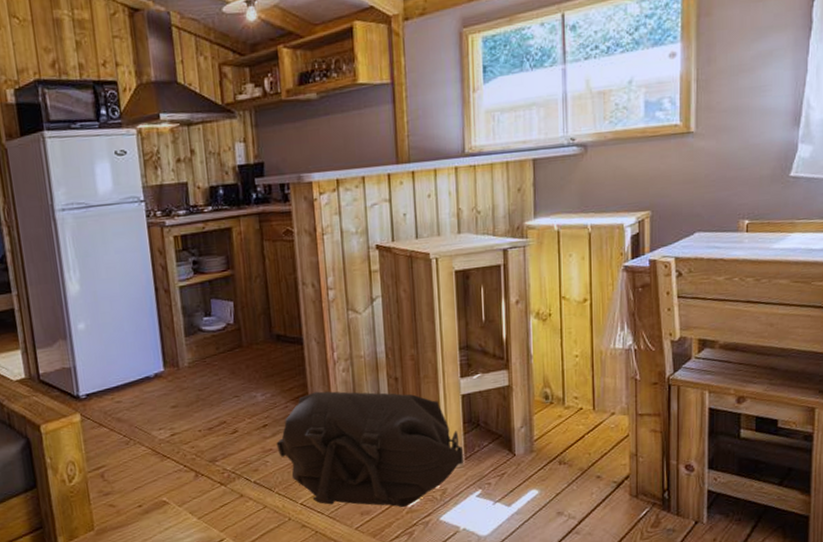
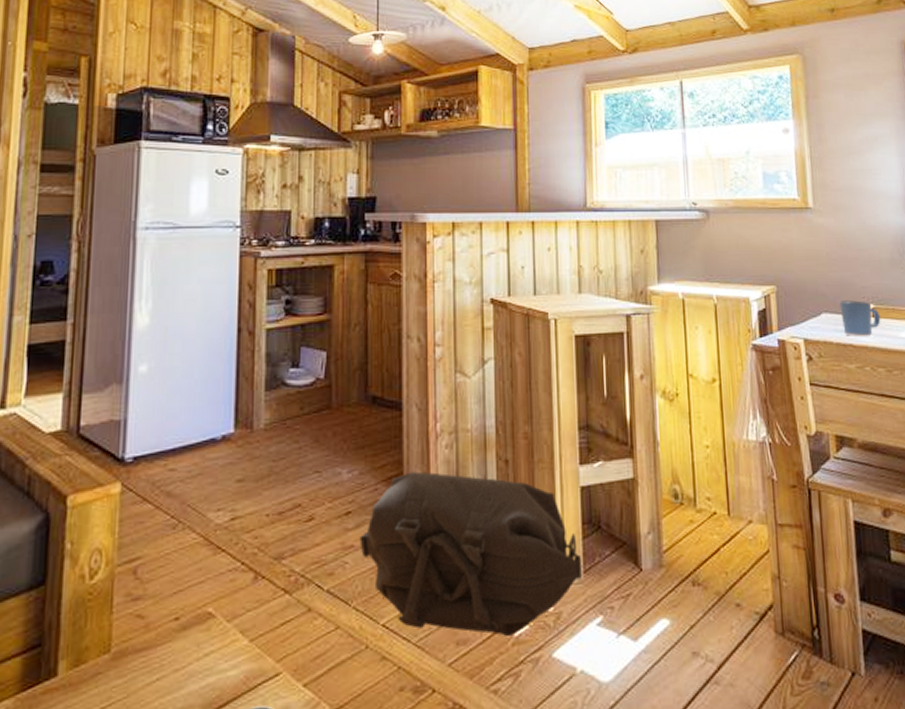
mug: none [714,217,755,252] -> present [839,300,881,337]

